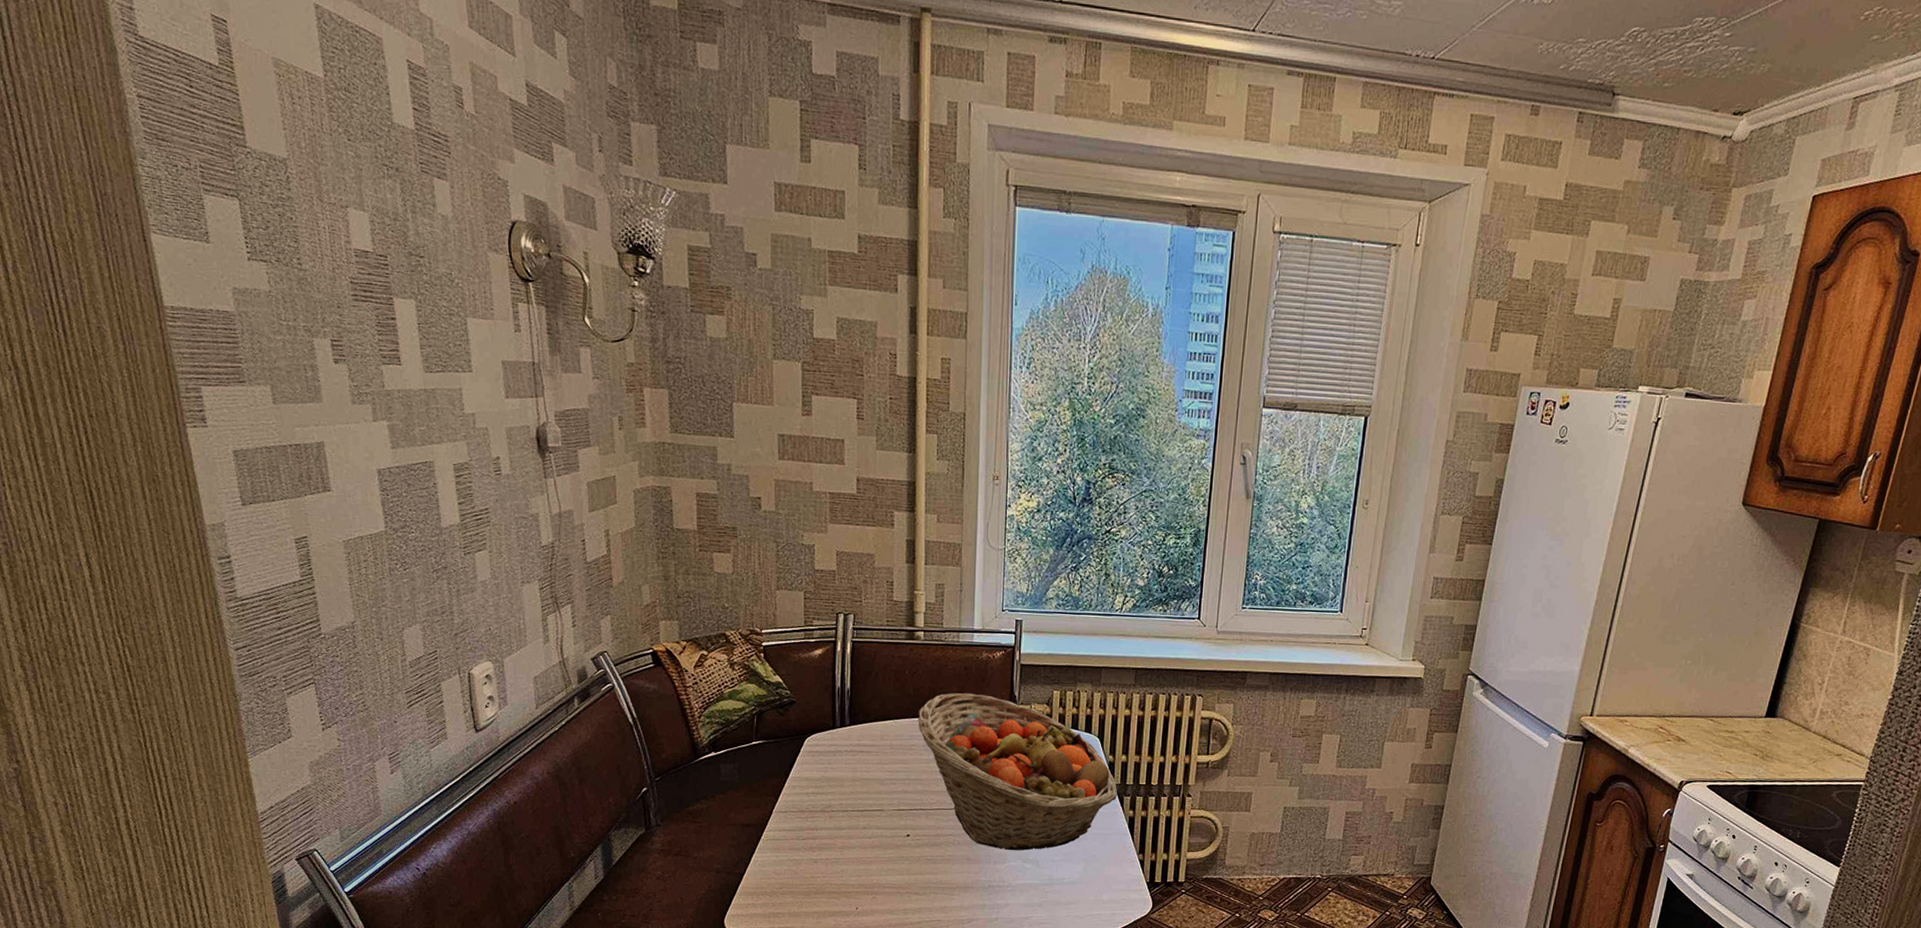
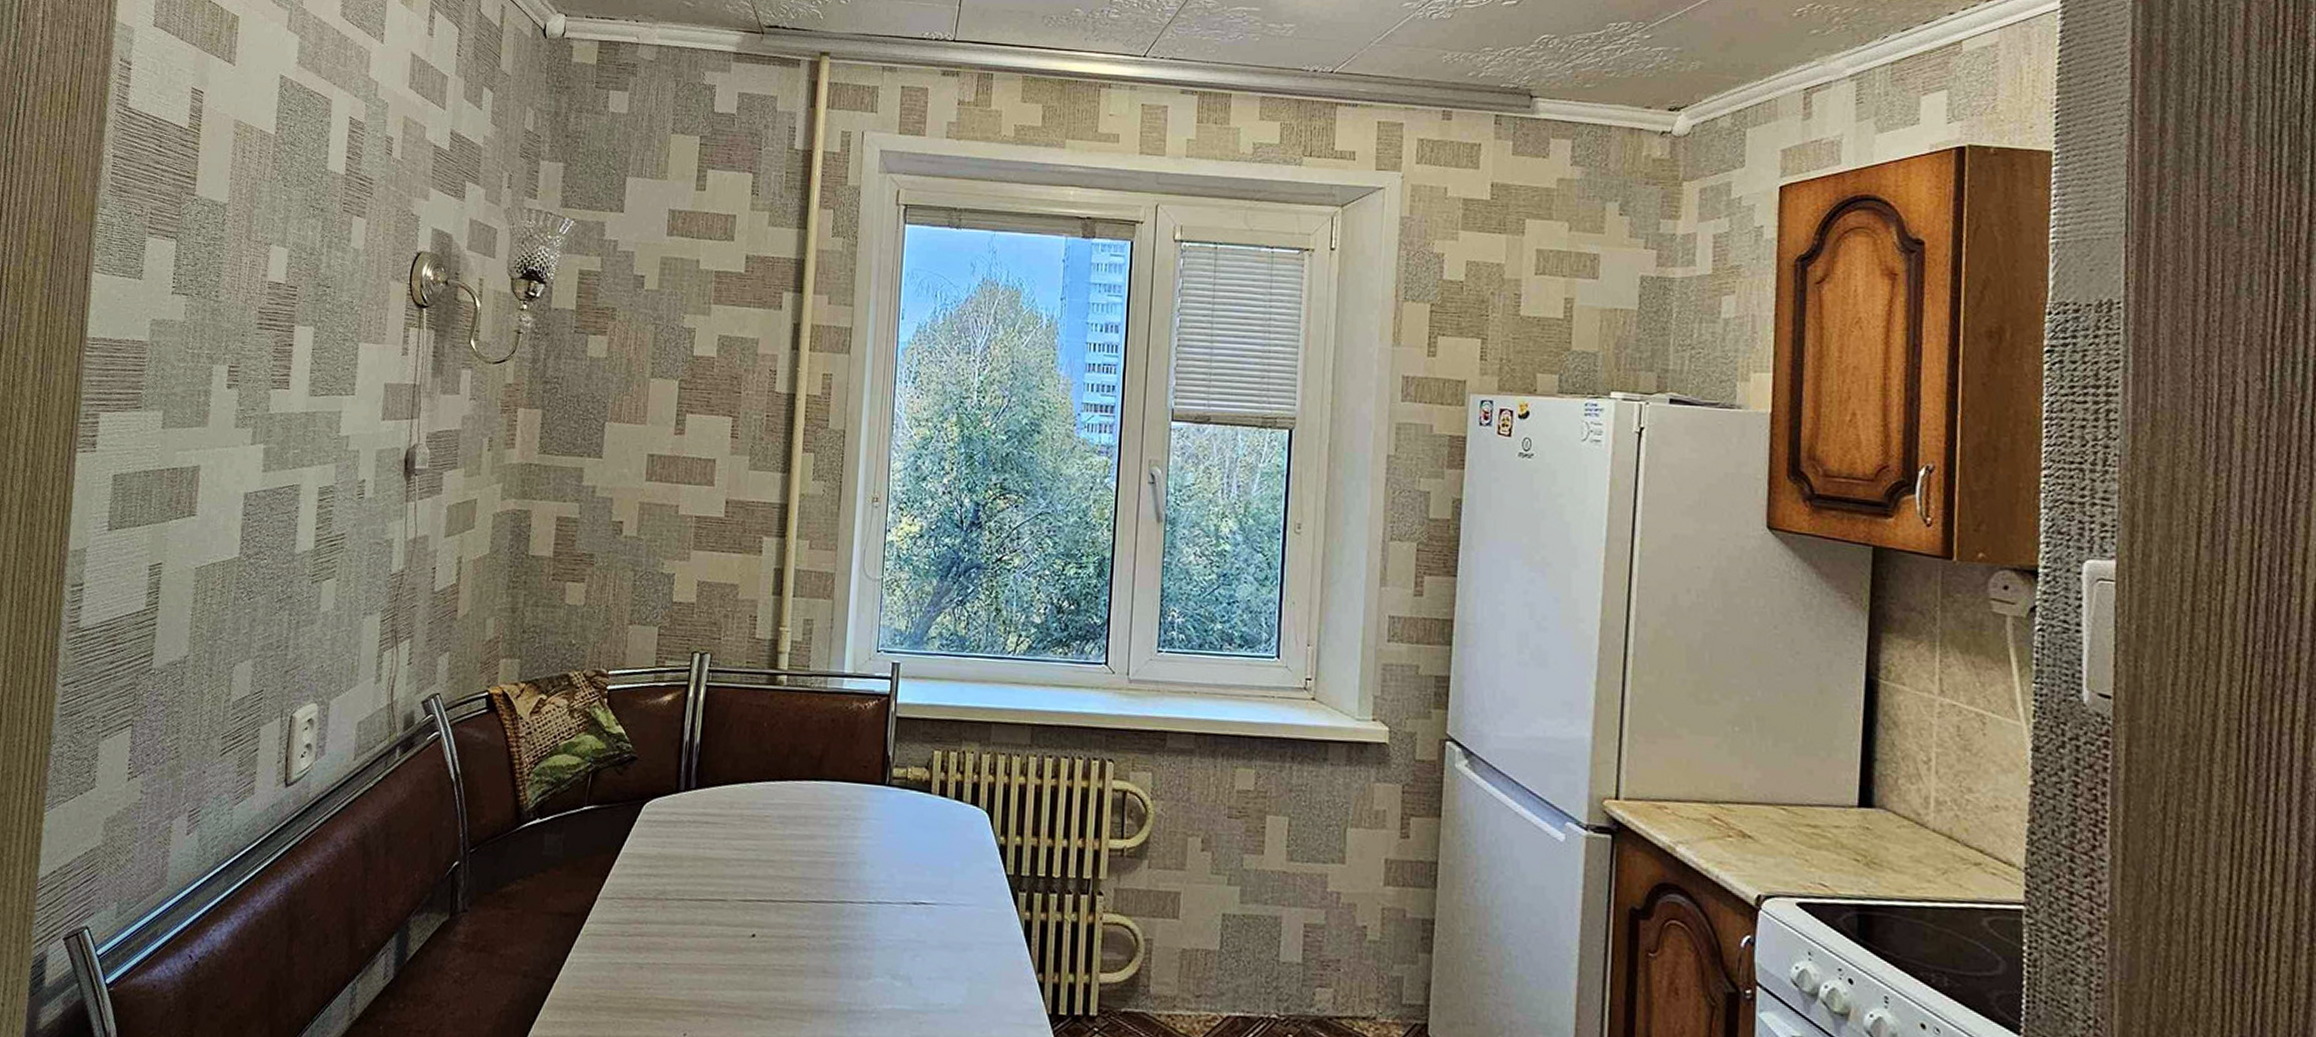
fruit basket: present [918,692,1117,851] -> none [774,751,1010,963]

